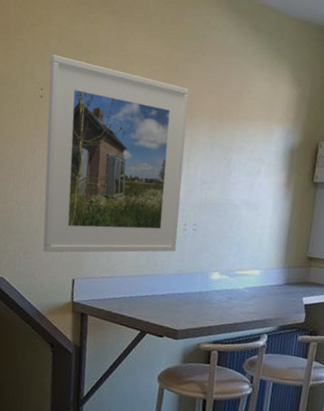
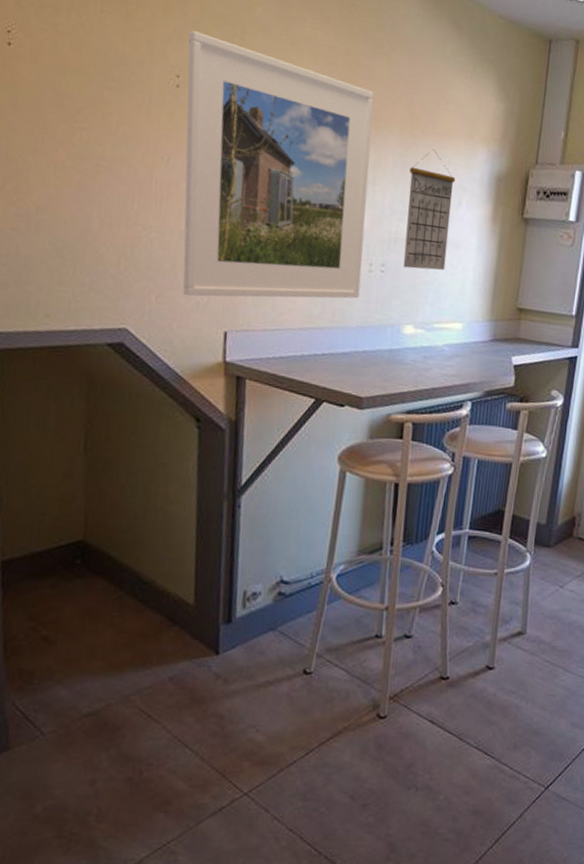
calendar: none [211,130,255,228] -> present [403,149,456,270]

